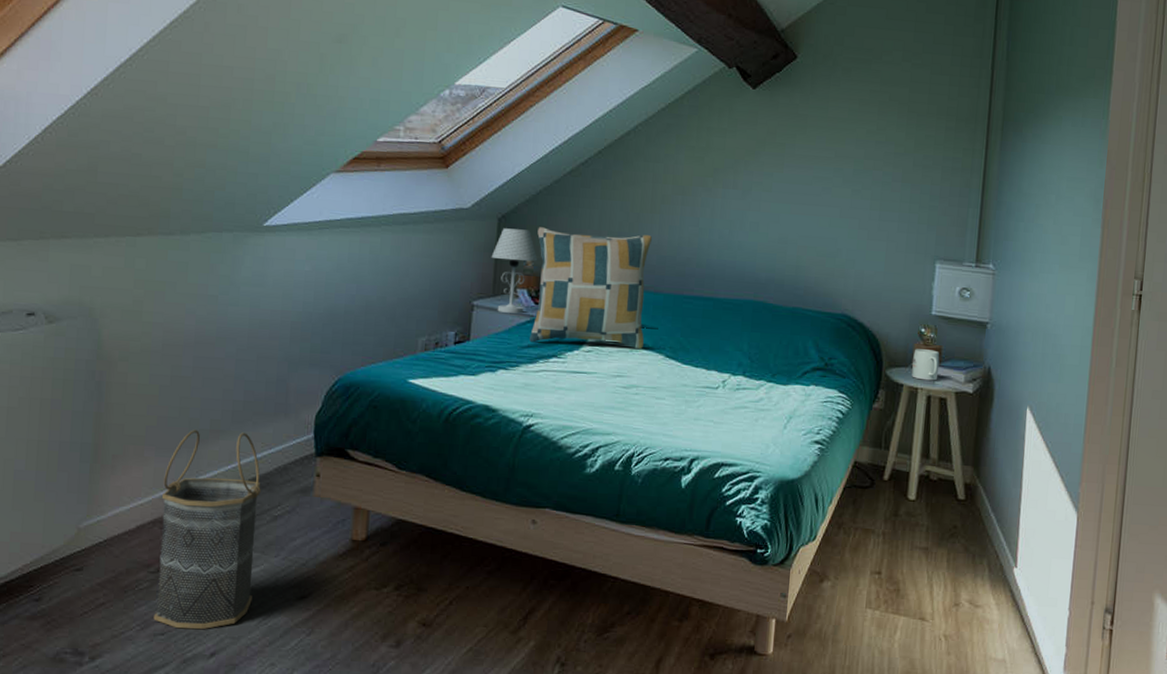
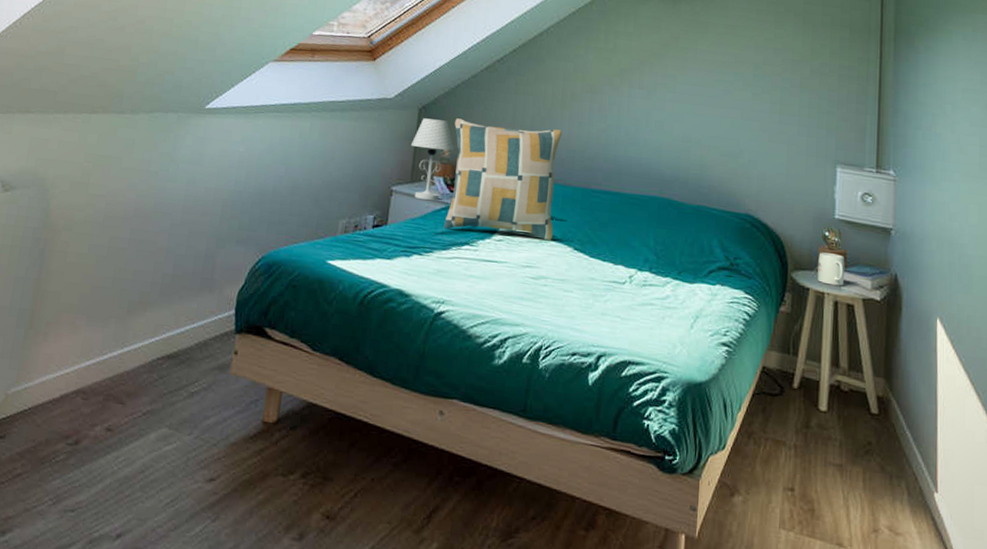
basket: present [153,429,261,630] -> none [65,300,181,509]

